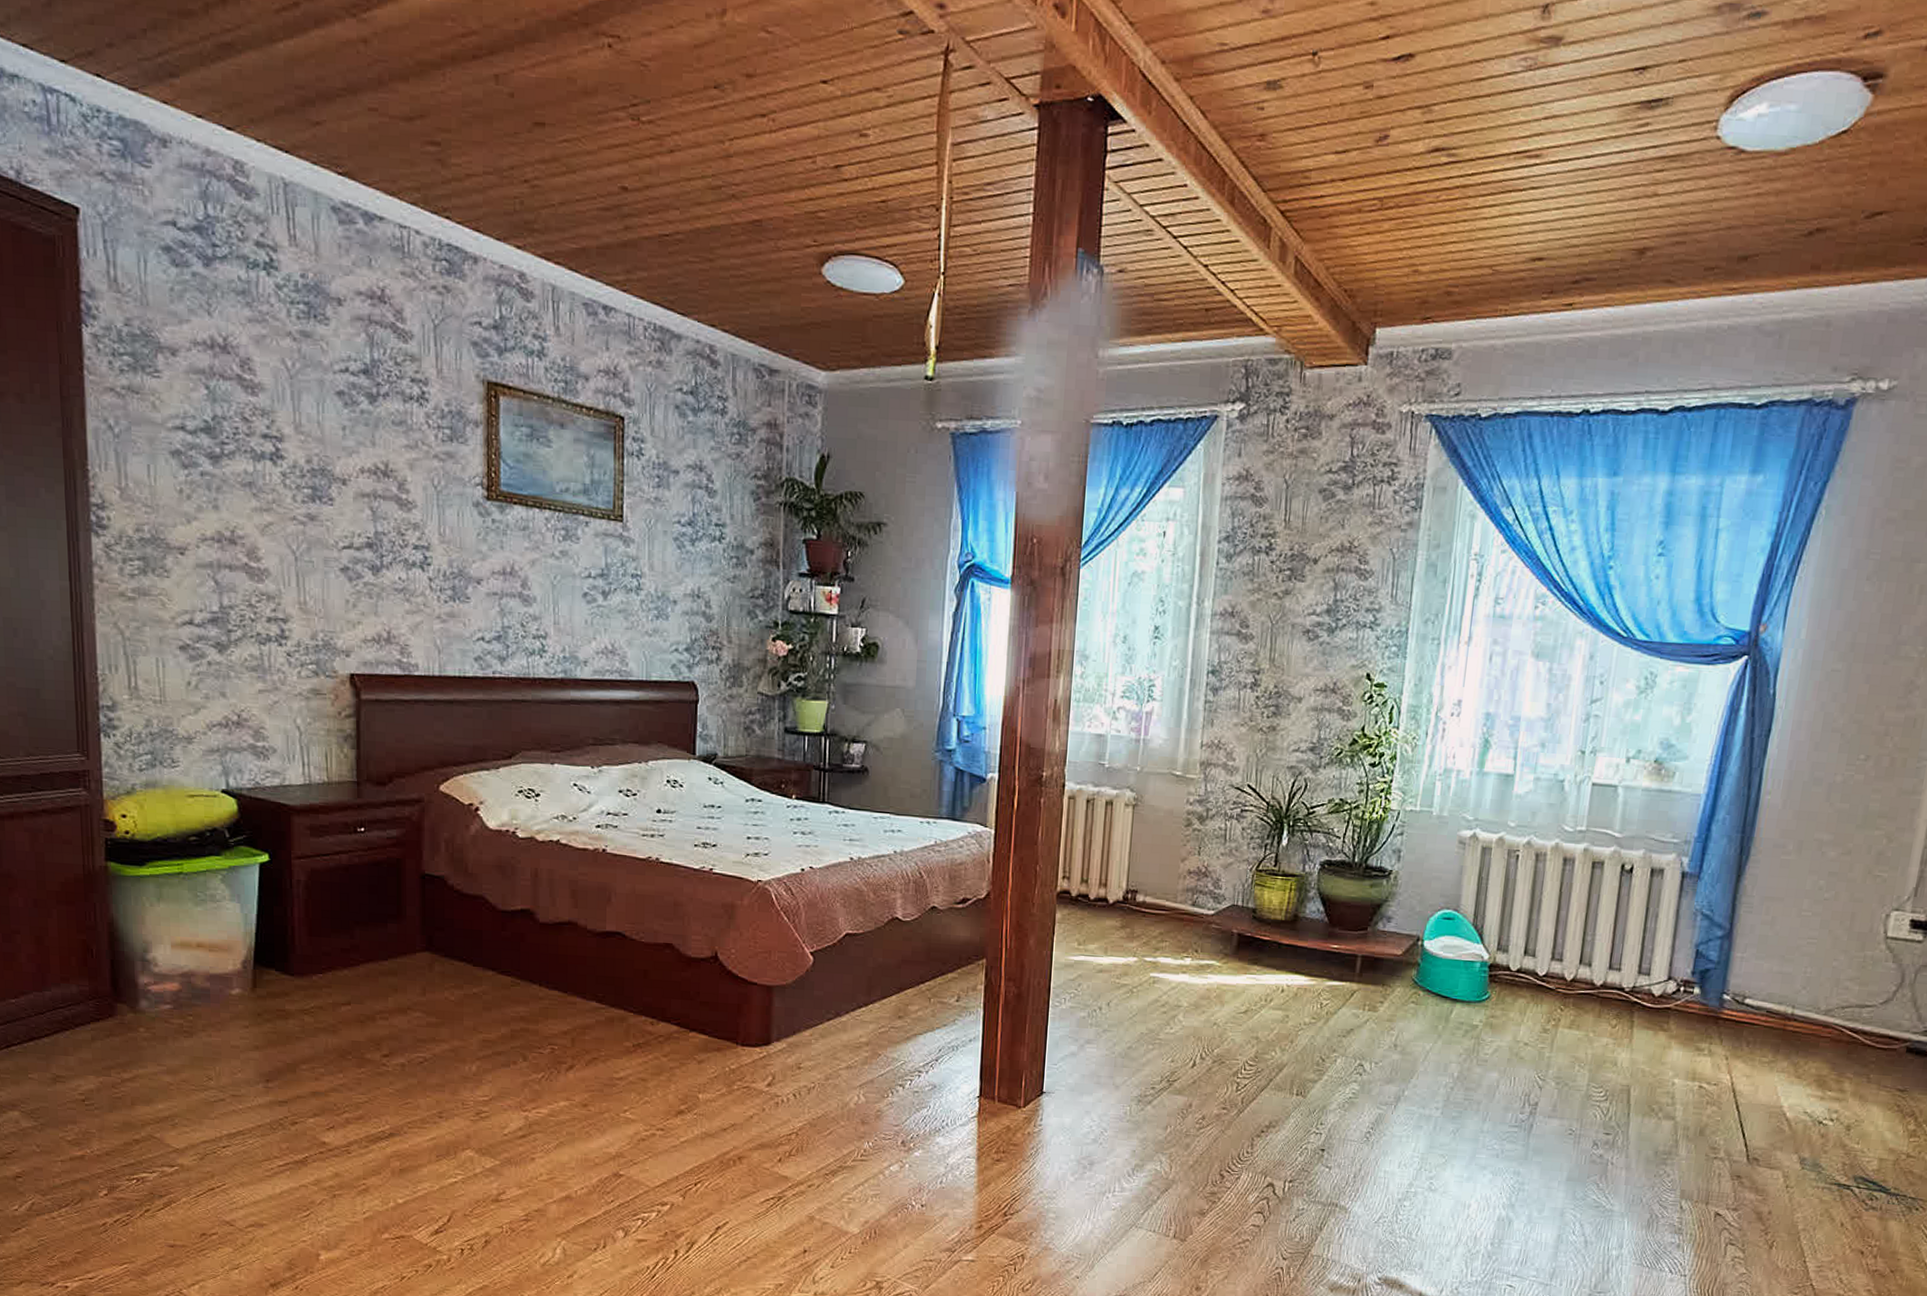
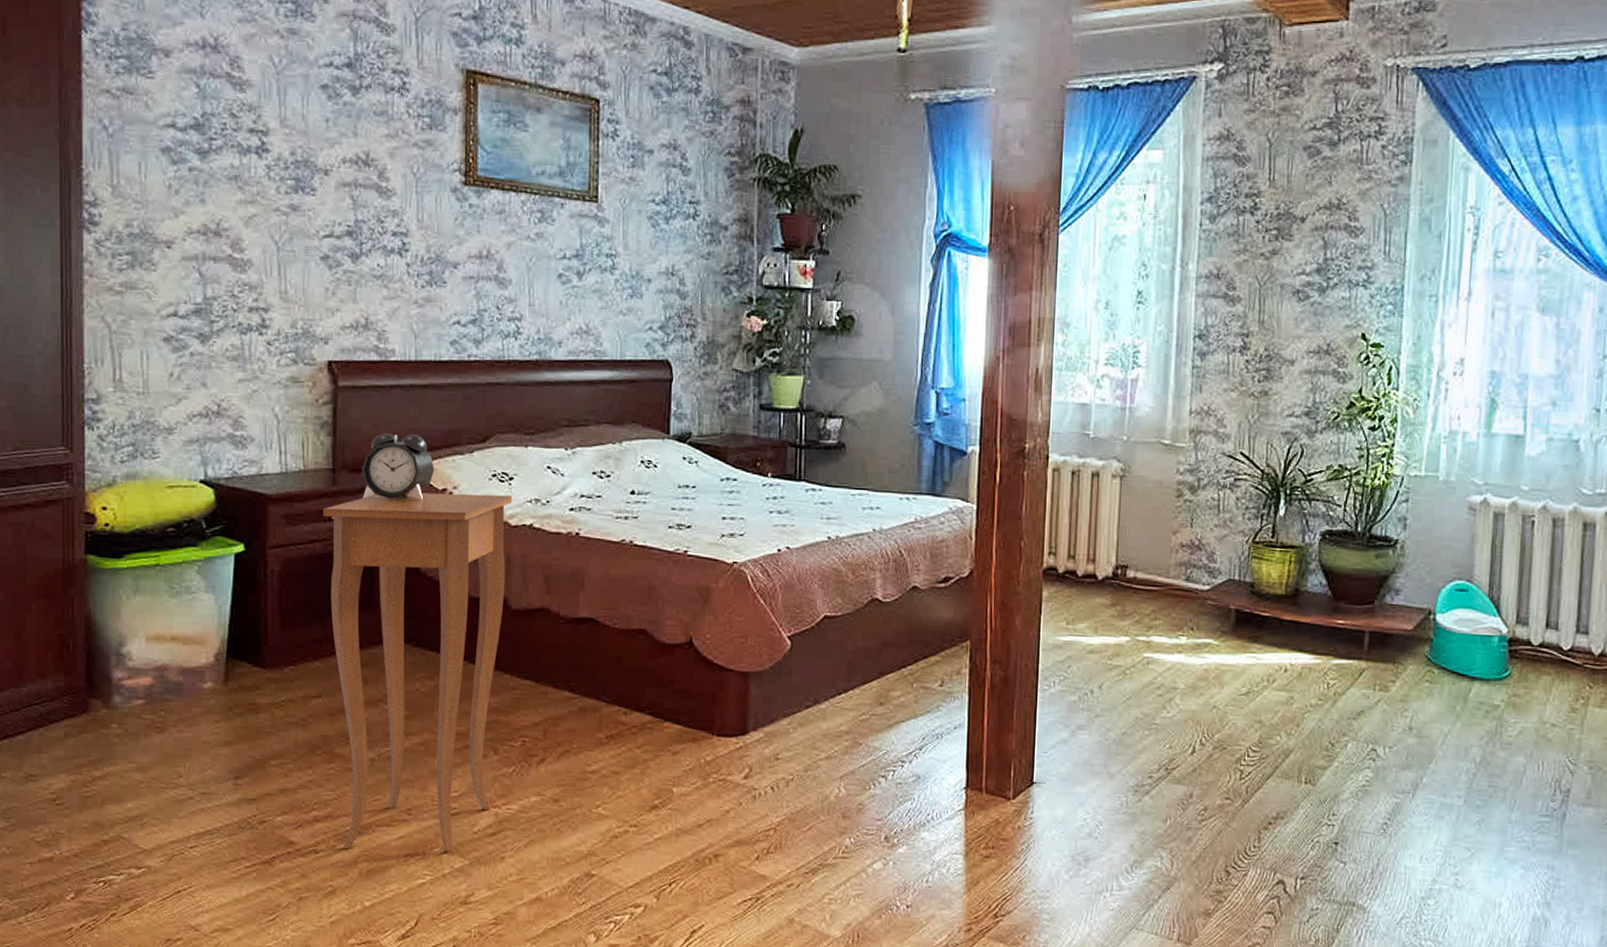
side table: none [348,807,539,1152] -> present [323,492,513,852]
alarm clock: none [386,747,461,815] -> present [361,433,435,501]

